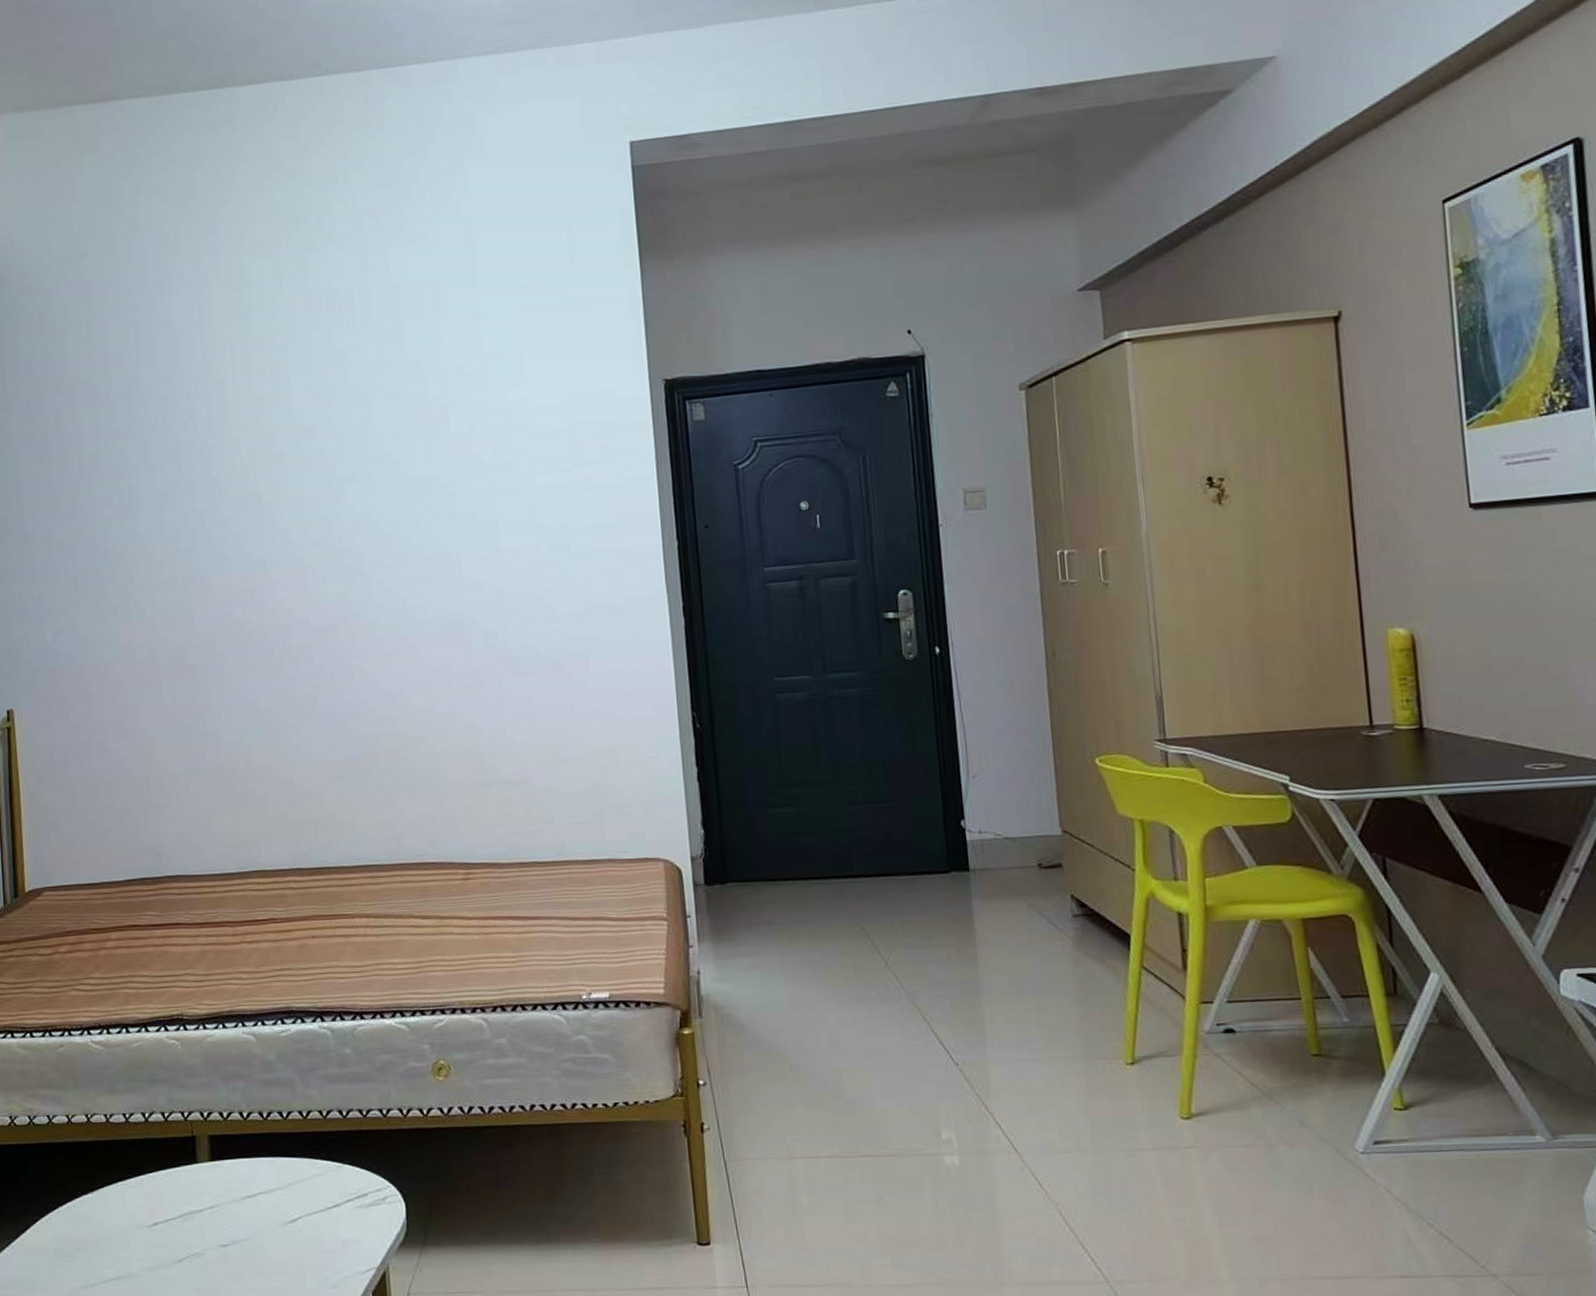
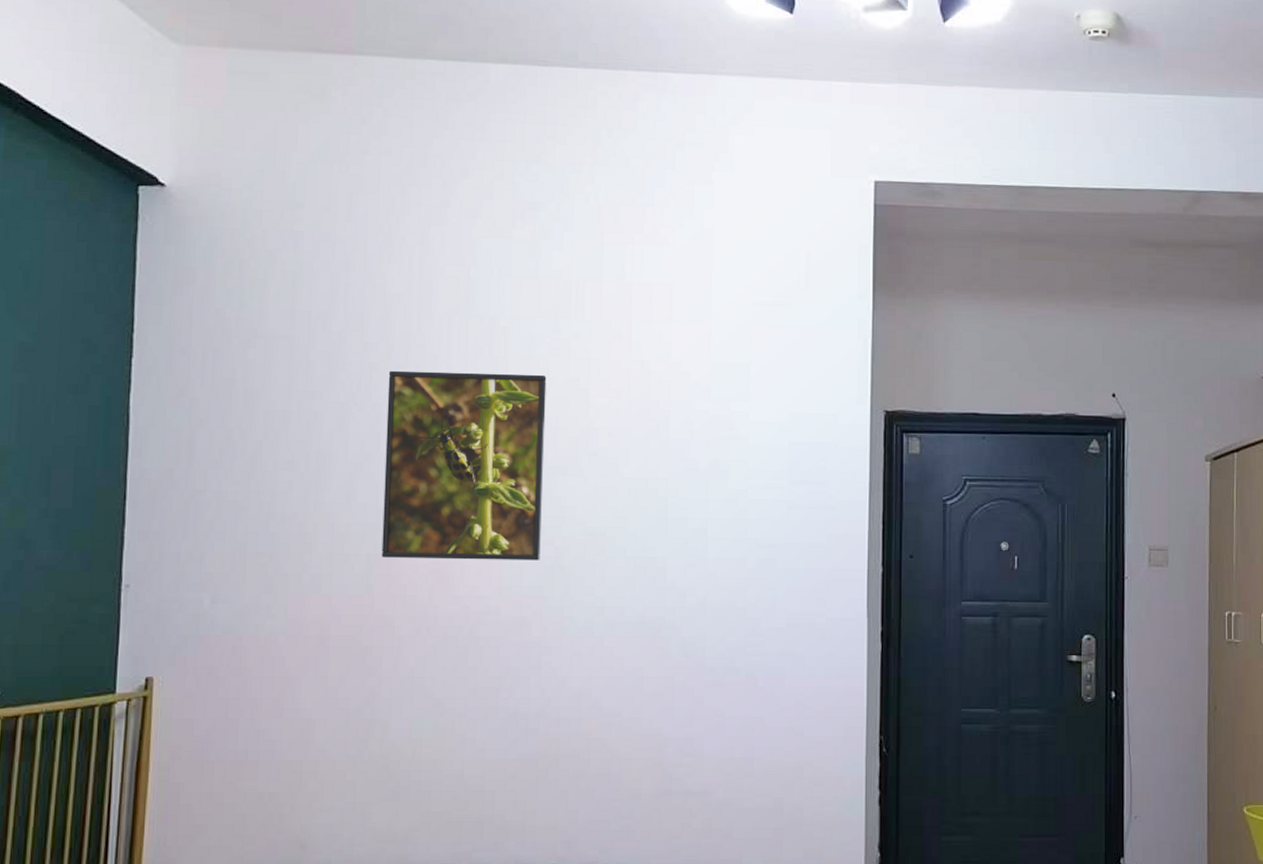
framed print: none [182,386,341,580] -> present [381,370,547,561]

